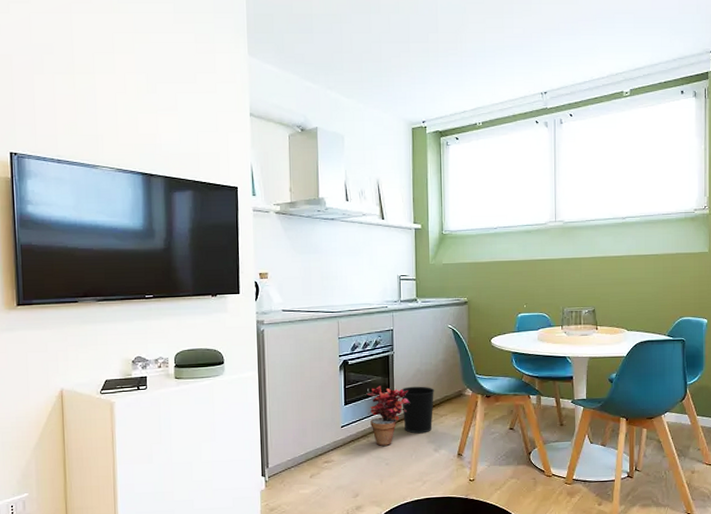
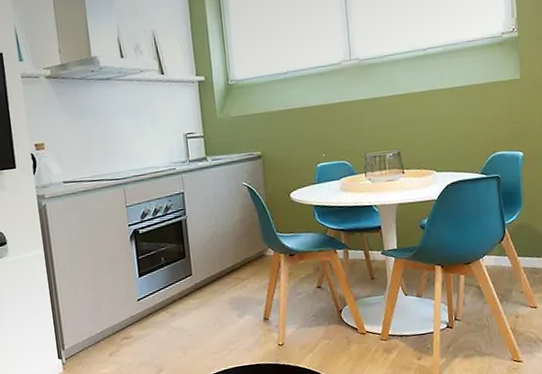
potted plant: present [366,385,410,446] -> none [161,253,208,317]
wastebasket: present [401,386,435,434] -> none [198,250,235,301]

